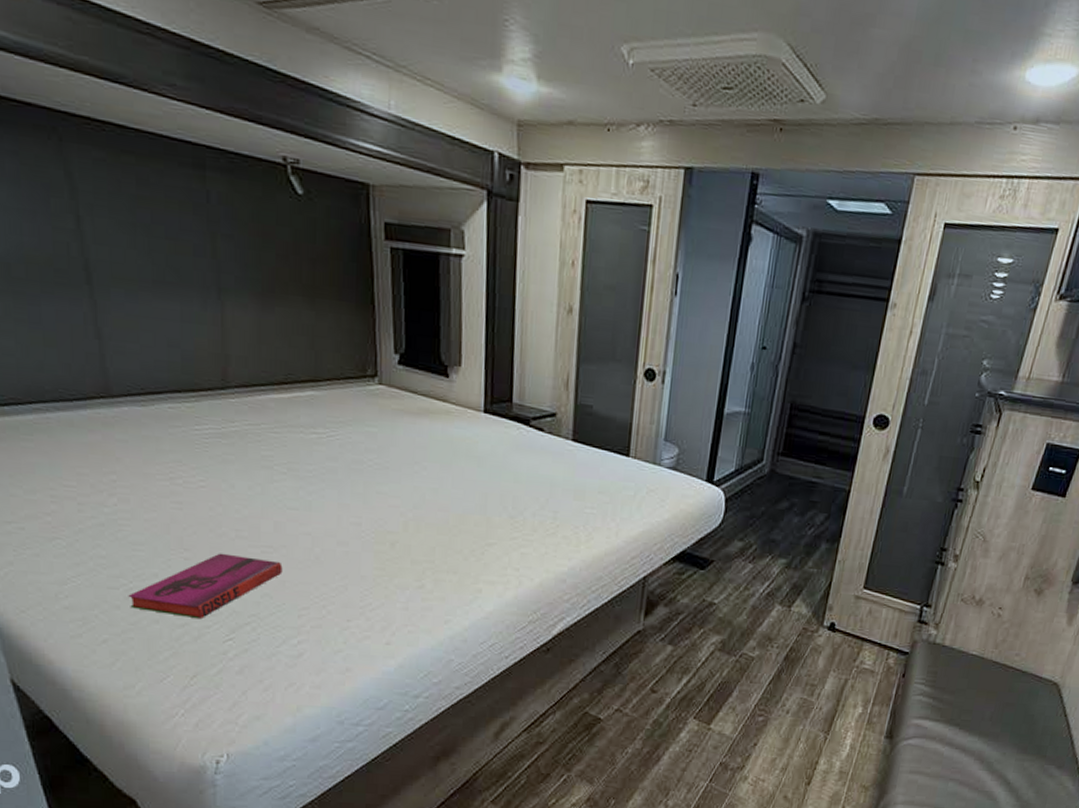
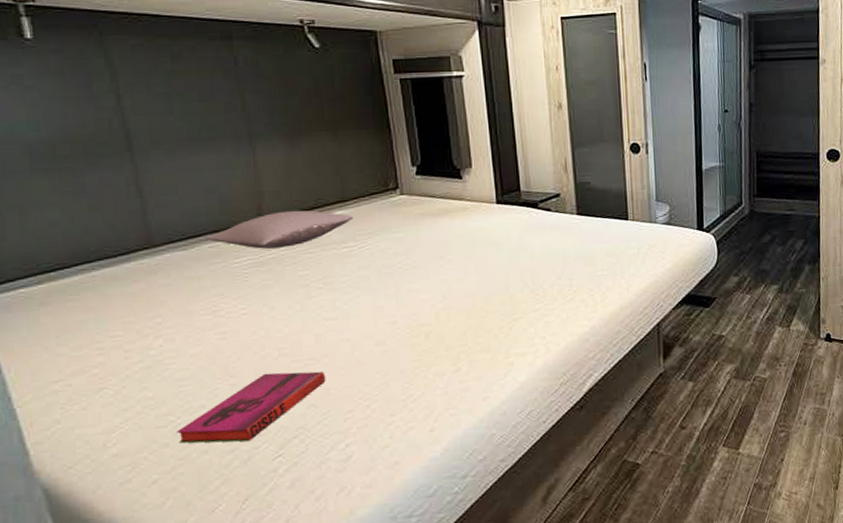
pillow: none [164,381,325,422] -> present [204,210,353,249]

